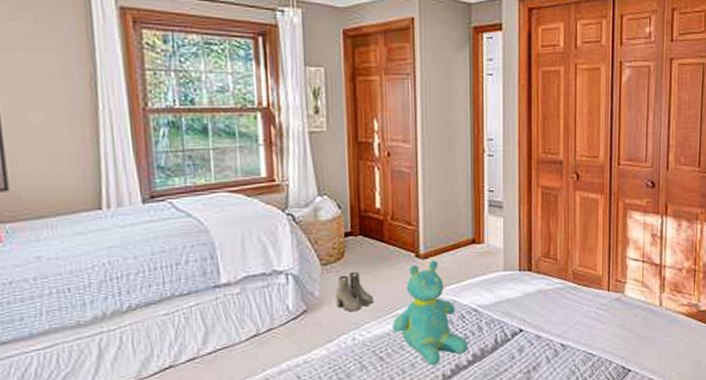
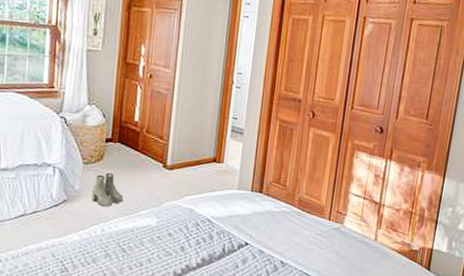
teddy bear: present [392,260,469,366] -> none [136,171,199,263]

